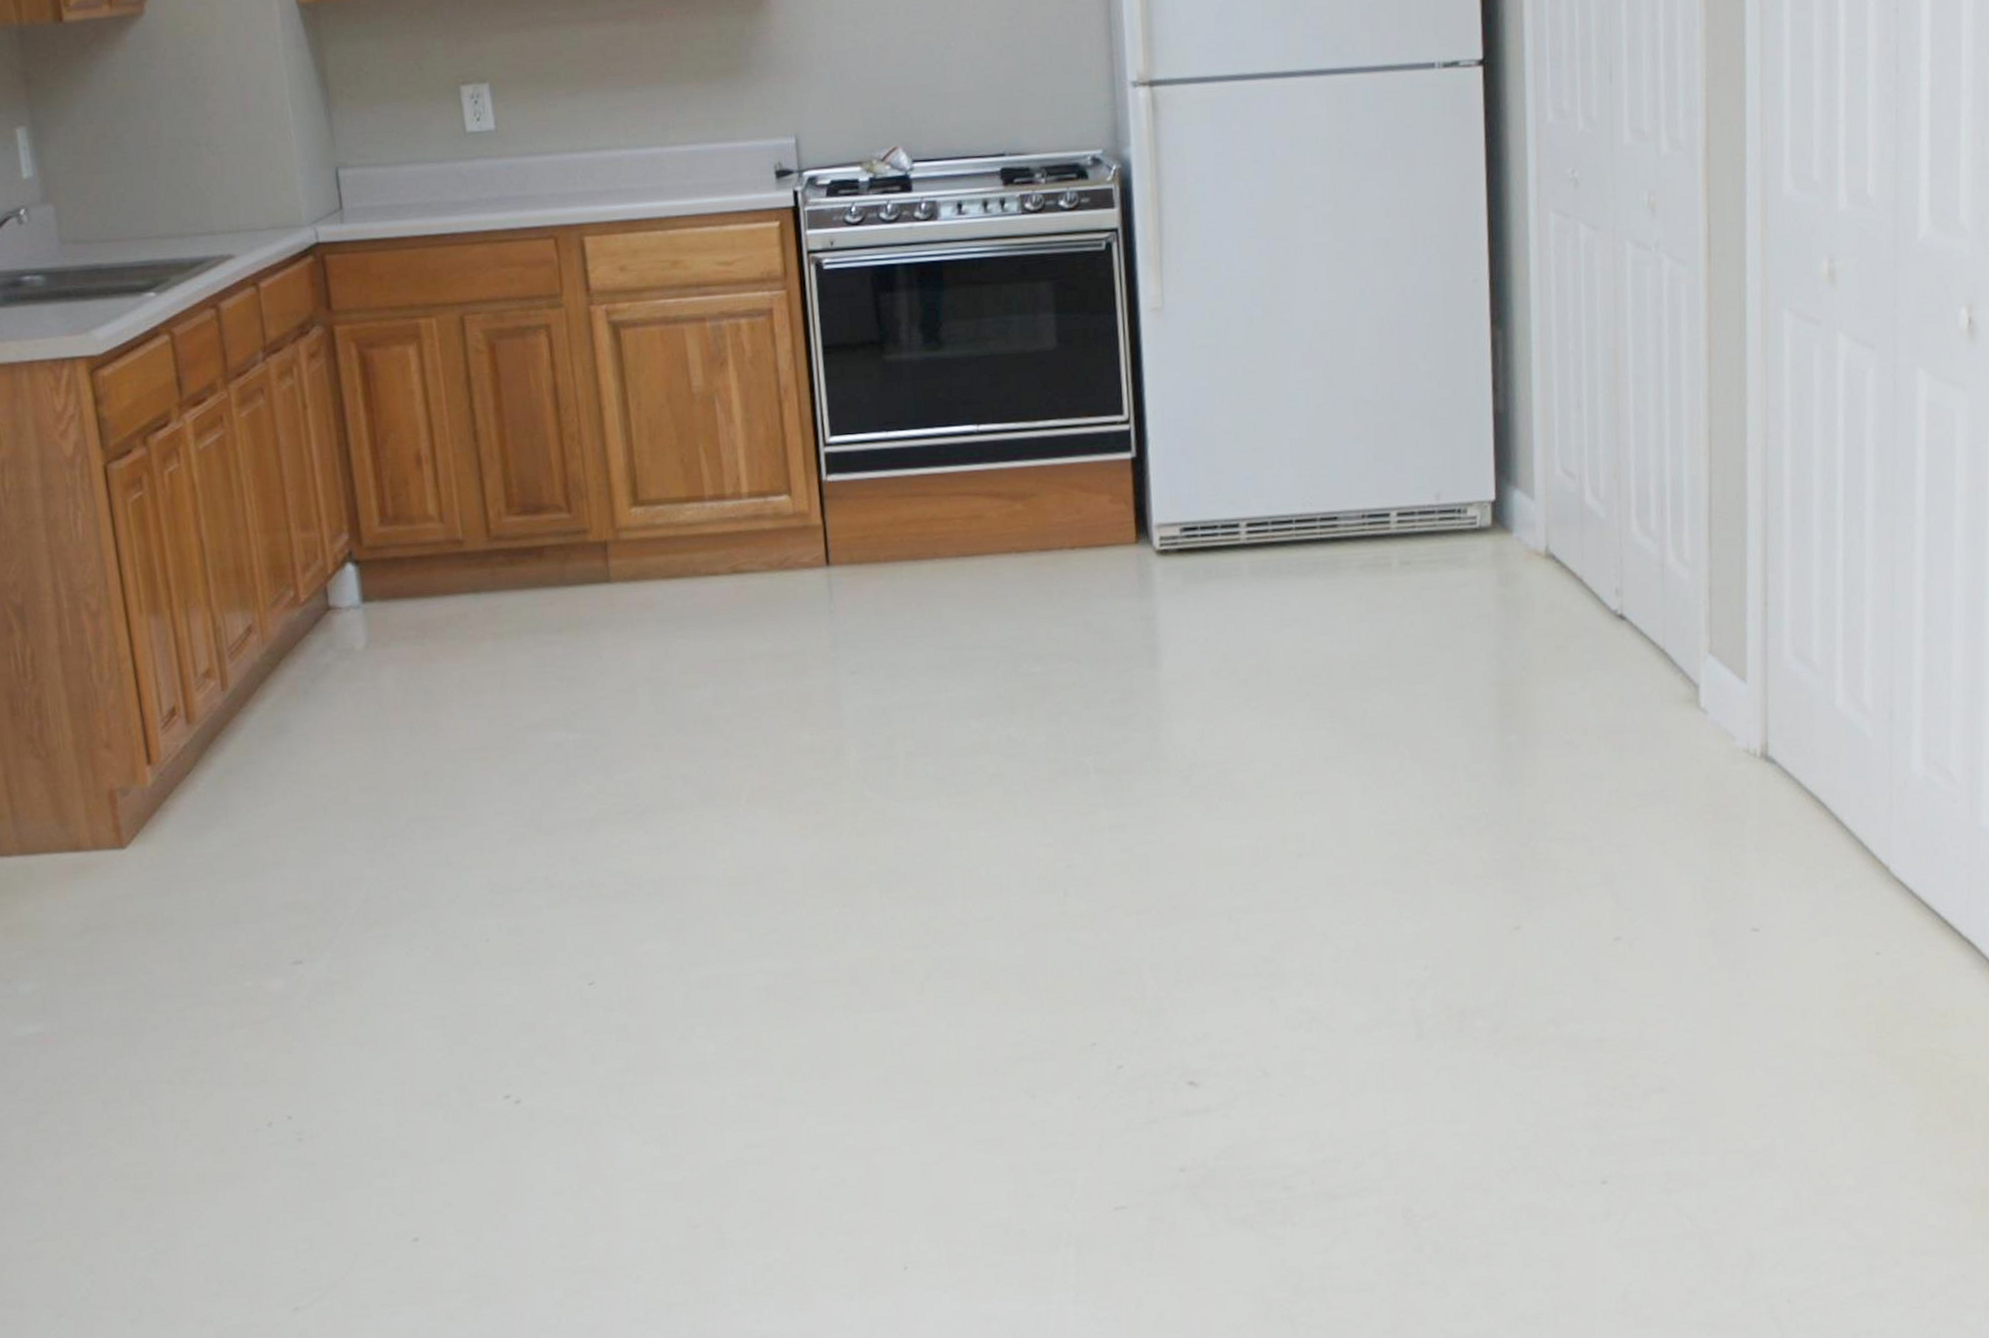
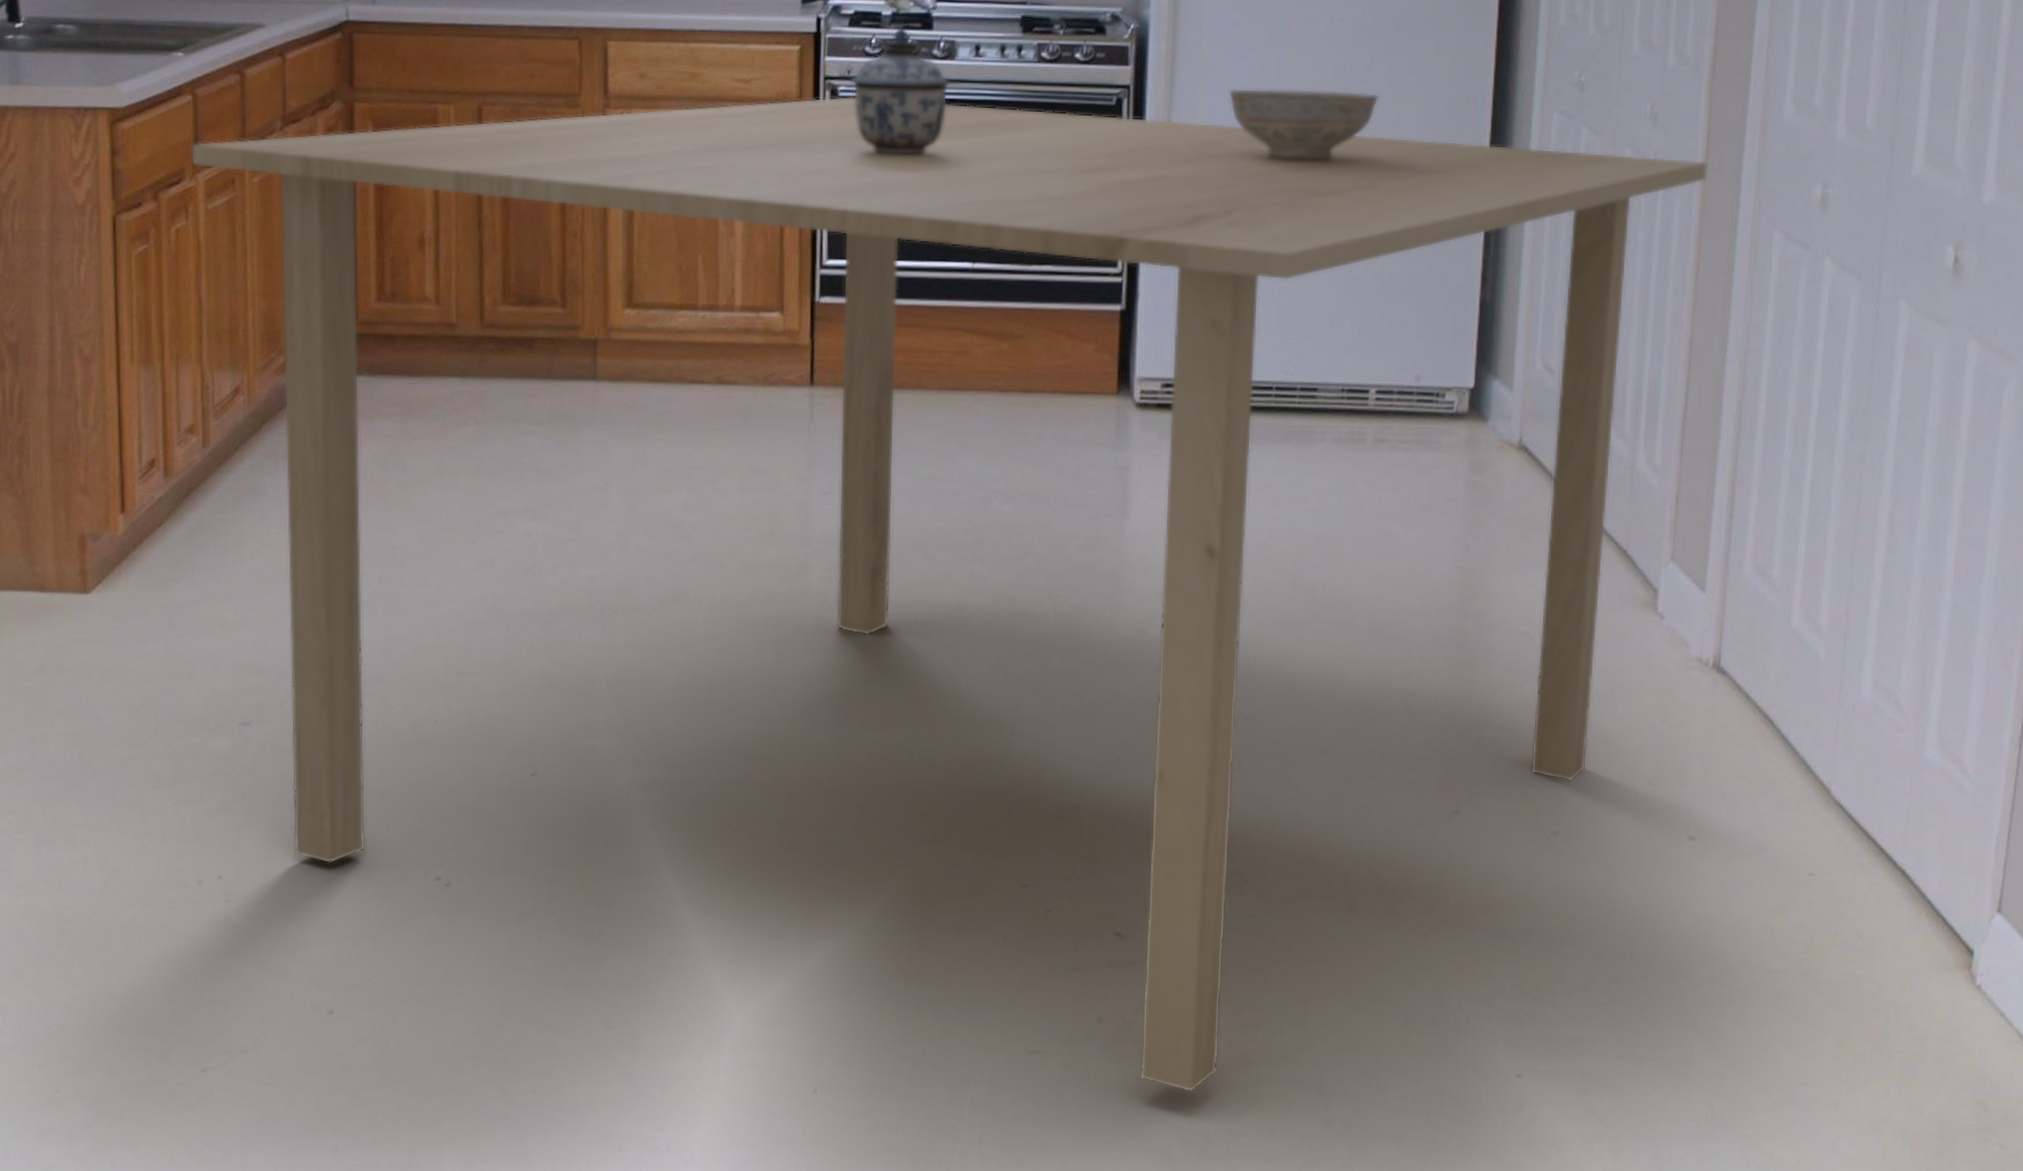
dining table: none [174,245,1712,1233] -> present [190,96,1709,1093]
lidded jar: none [833,190,937,323] -> present [849,26,951,156]
decorative bowl: none [1218,210,1372,288] -> present [1228,88,1379,160]

